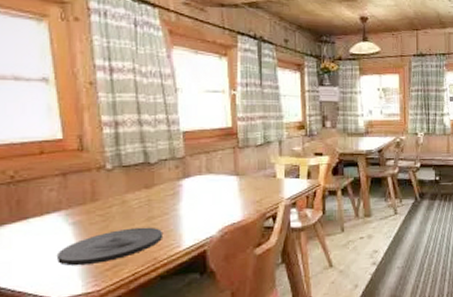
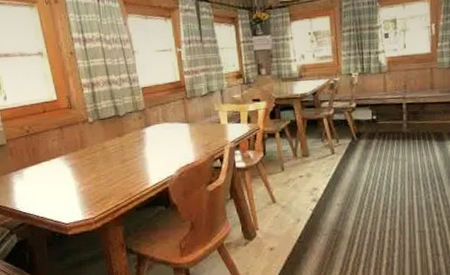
plate: present [58,227,164,266] -> none [63,168,135,199]

